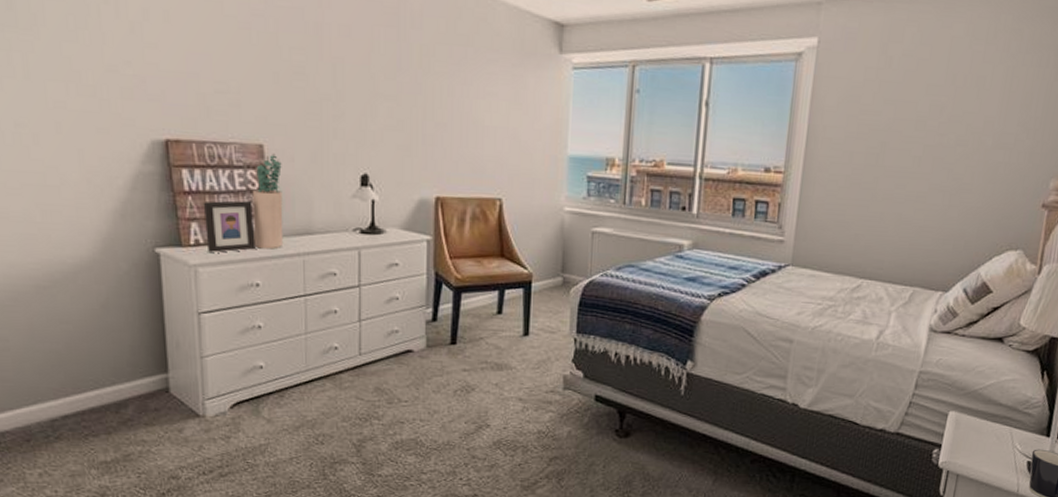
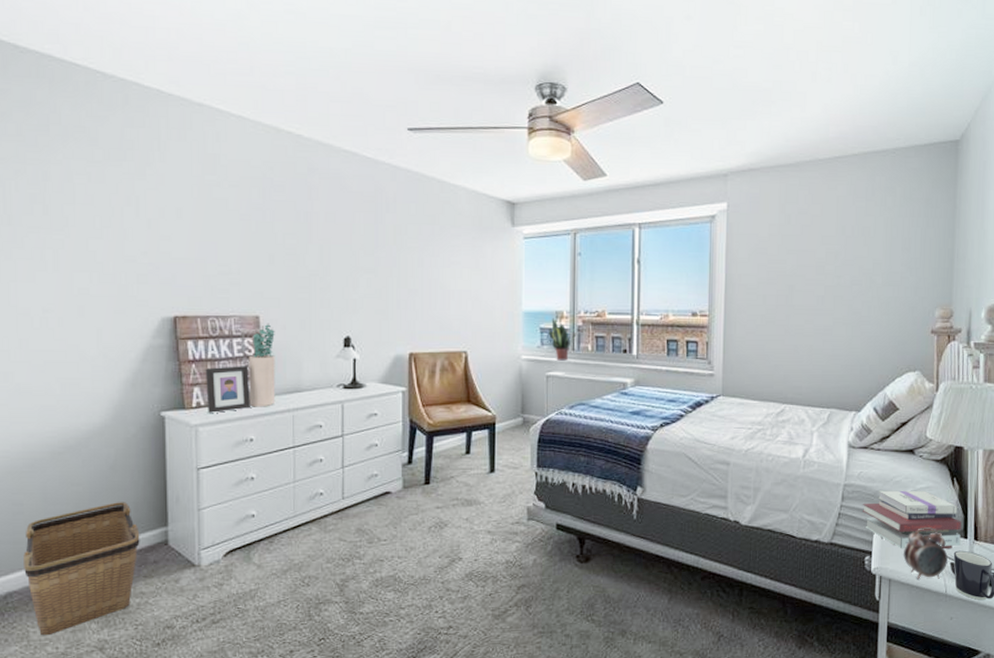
bicycle basket: none [13,344,139,479] -> present [23,502,140,636]
potted plant: none [597,166,630,216] -> present [549,318,577,361]
books: none [937,380,1046,446] -> present [862,490,961,549]
alarm clock: none [976,421,1026,477] -> present [904,526,948,579]

